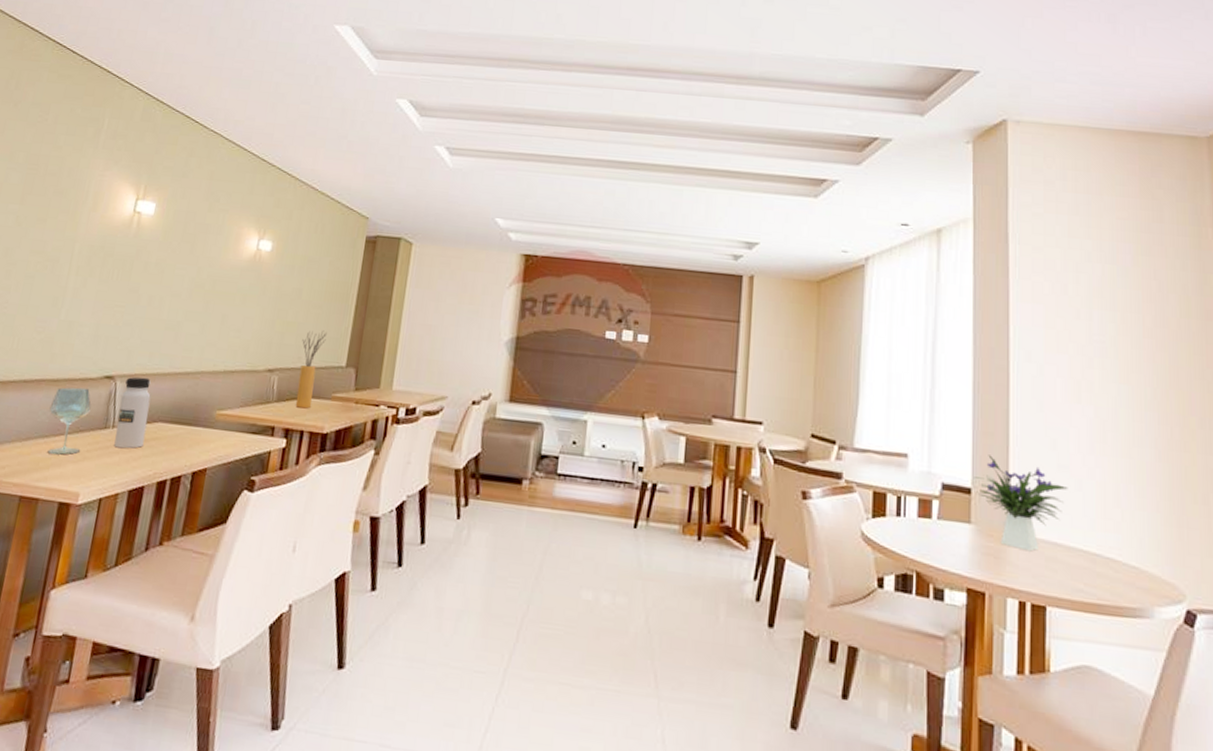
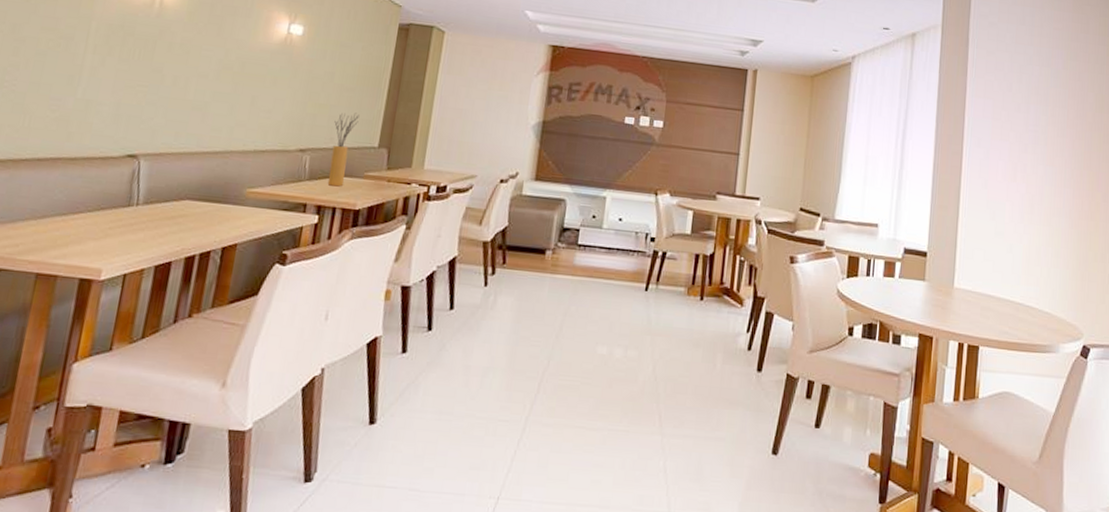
wine glass: present [47,387,92,455] -> none [66,166,113,232]
water bottle: present [114,377,151,449] -> none [138,156,178,226]
flower arrangement: present [974,455,1068,552] -> none [929,224,1002,303]

